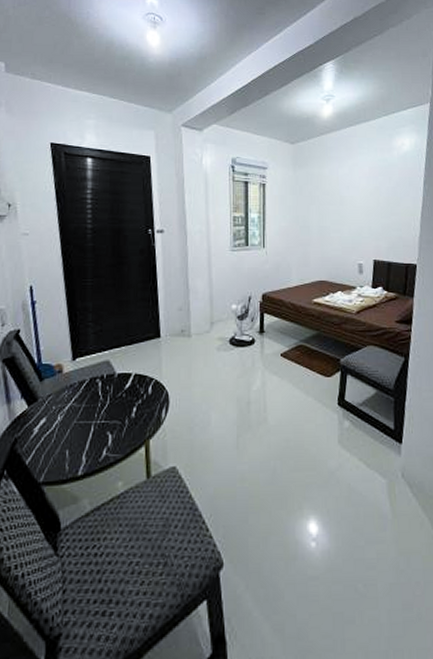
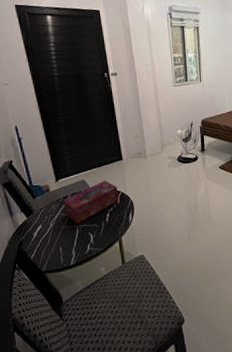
tissue box: none [78,363,152,418] -> present [62,180,119,223]

